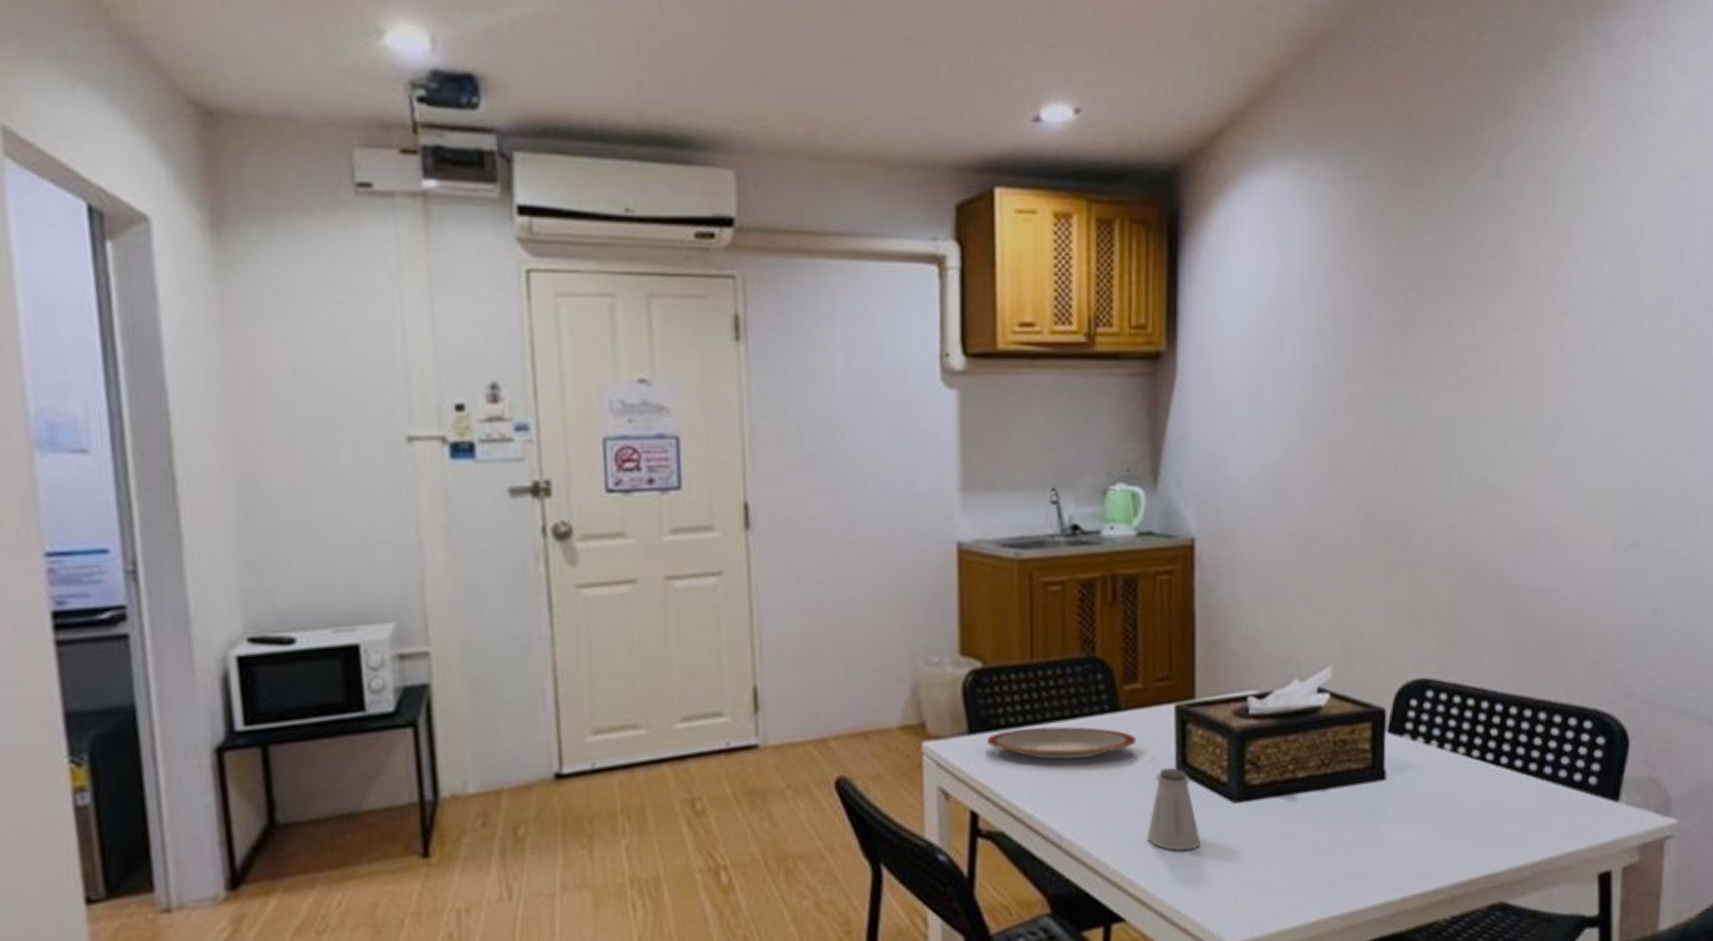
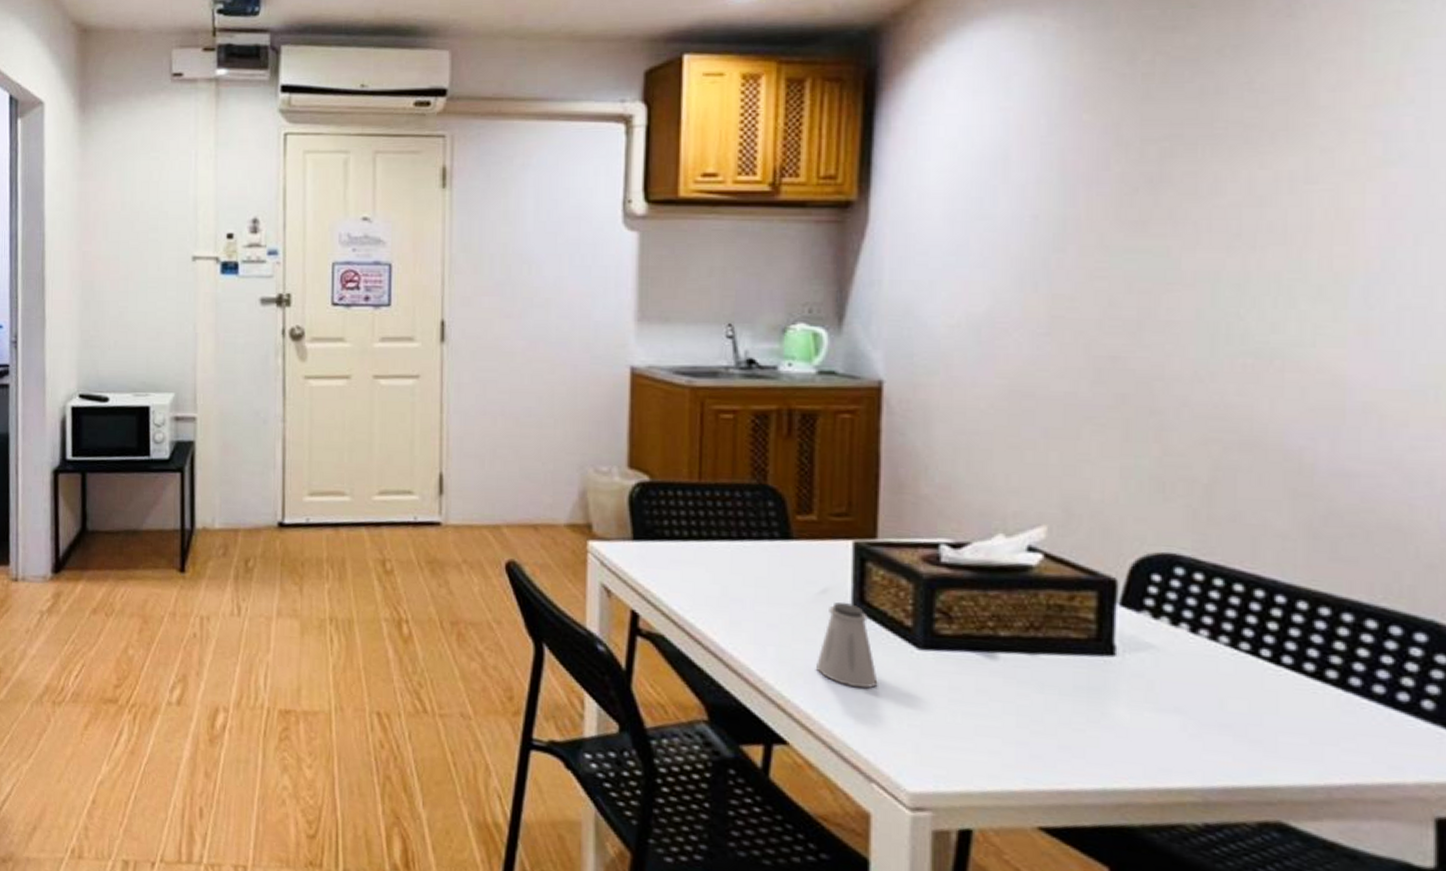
plate: present [987,726,1137,760] -> none [651,541,809,580]

